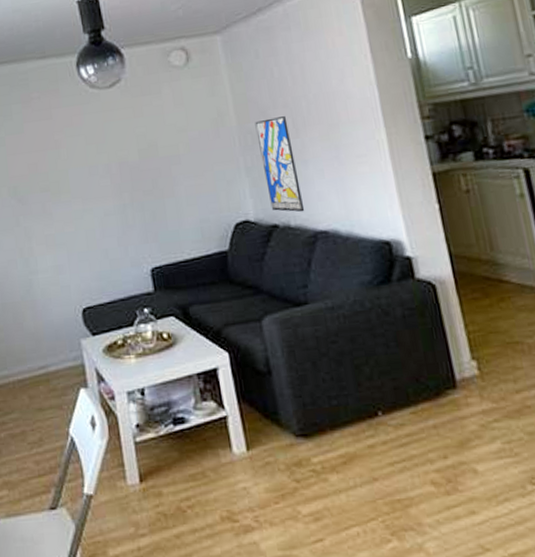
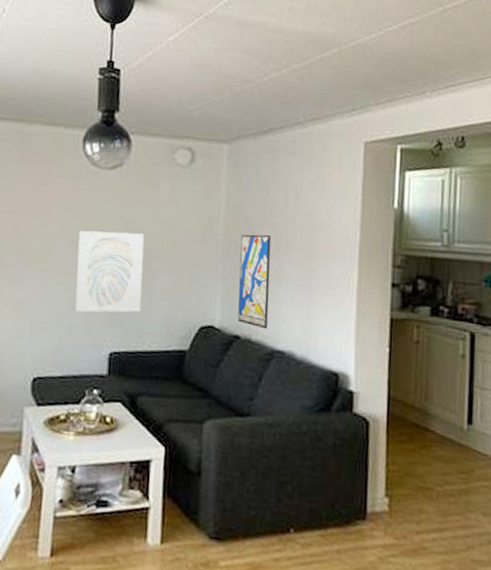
wall art: none [92,143,171,235] -> present [74,230,144,313]

